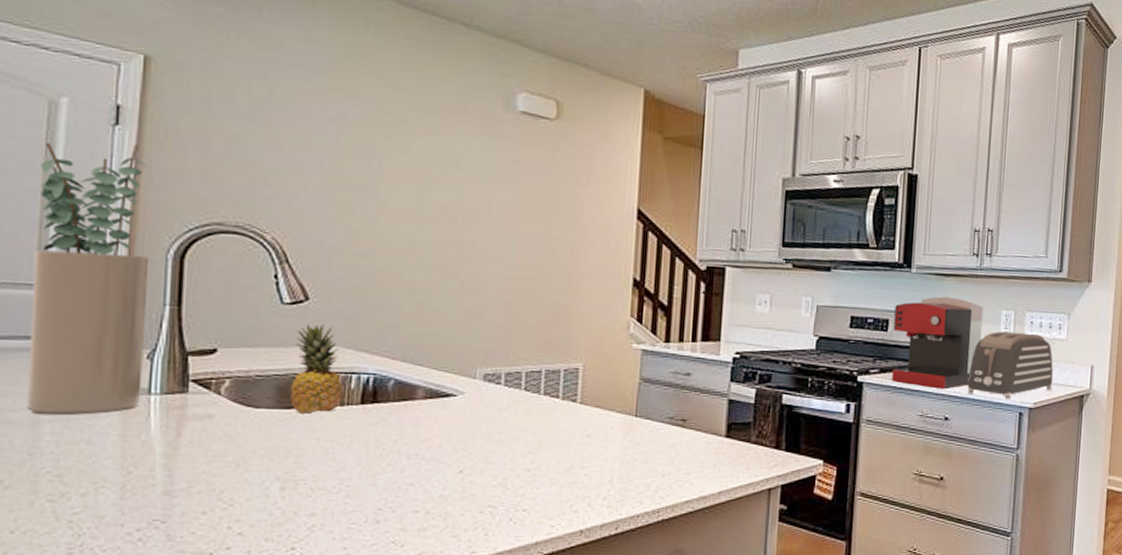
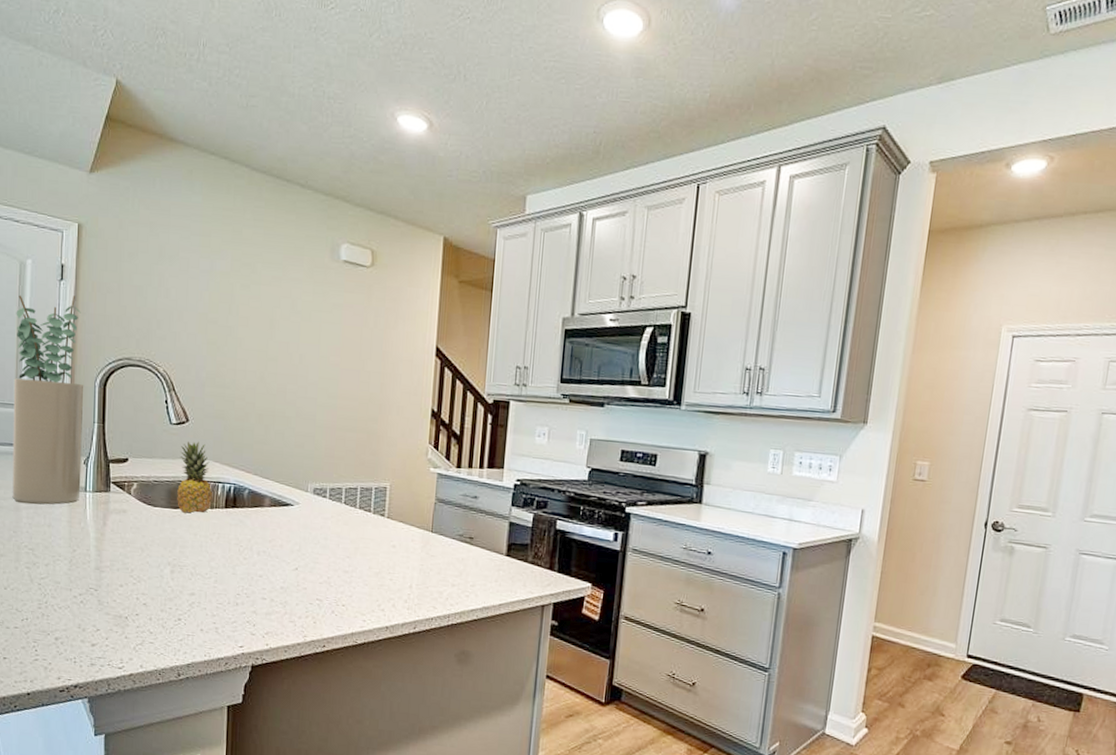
coffee maker: present [891,296,984,390] -> none [657,433,751,525]
toaster: present [967,331,1054,400] -> none [731,470,821,539]

